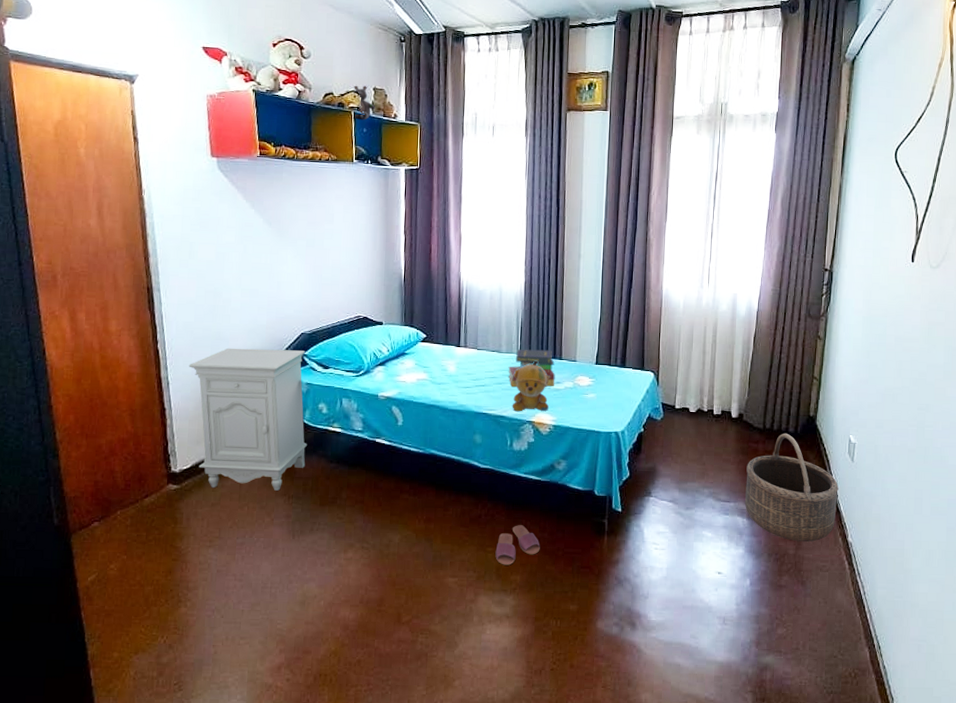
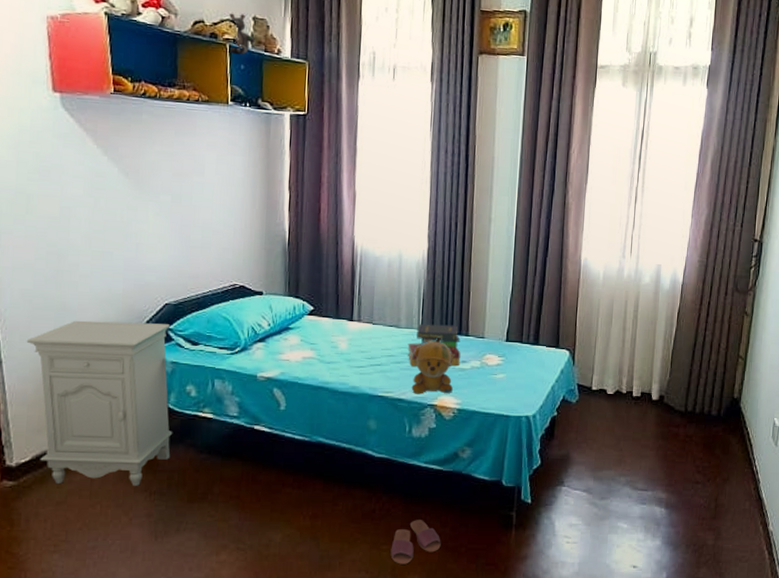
basket: present [745,433,839,543] -> none [663,416,761,532]

